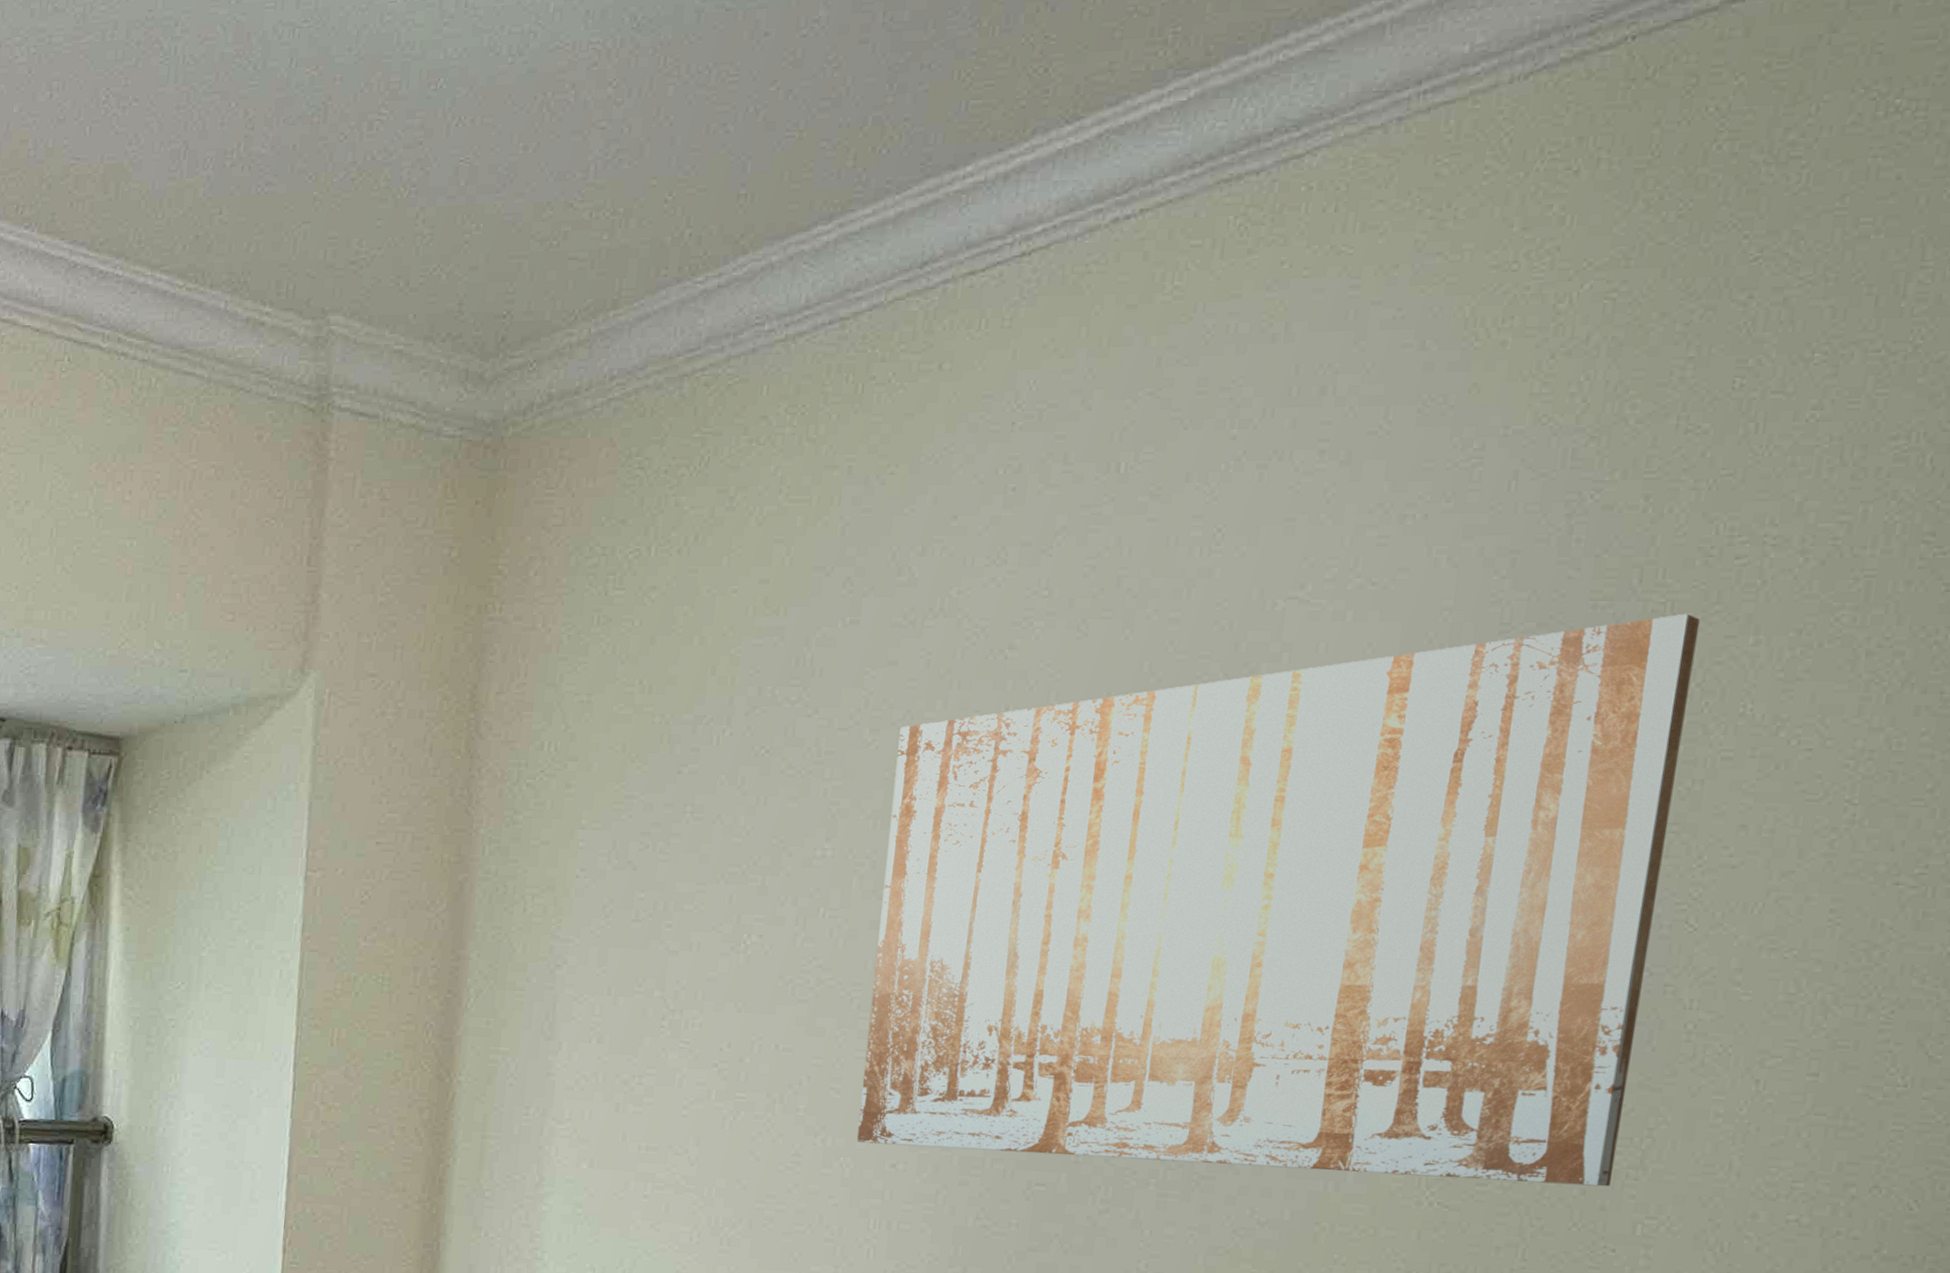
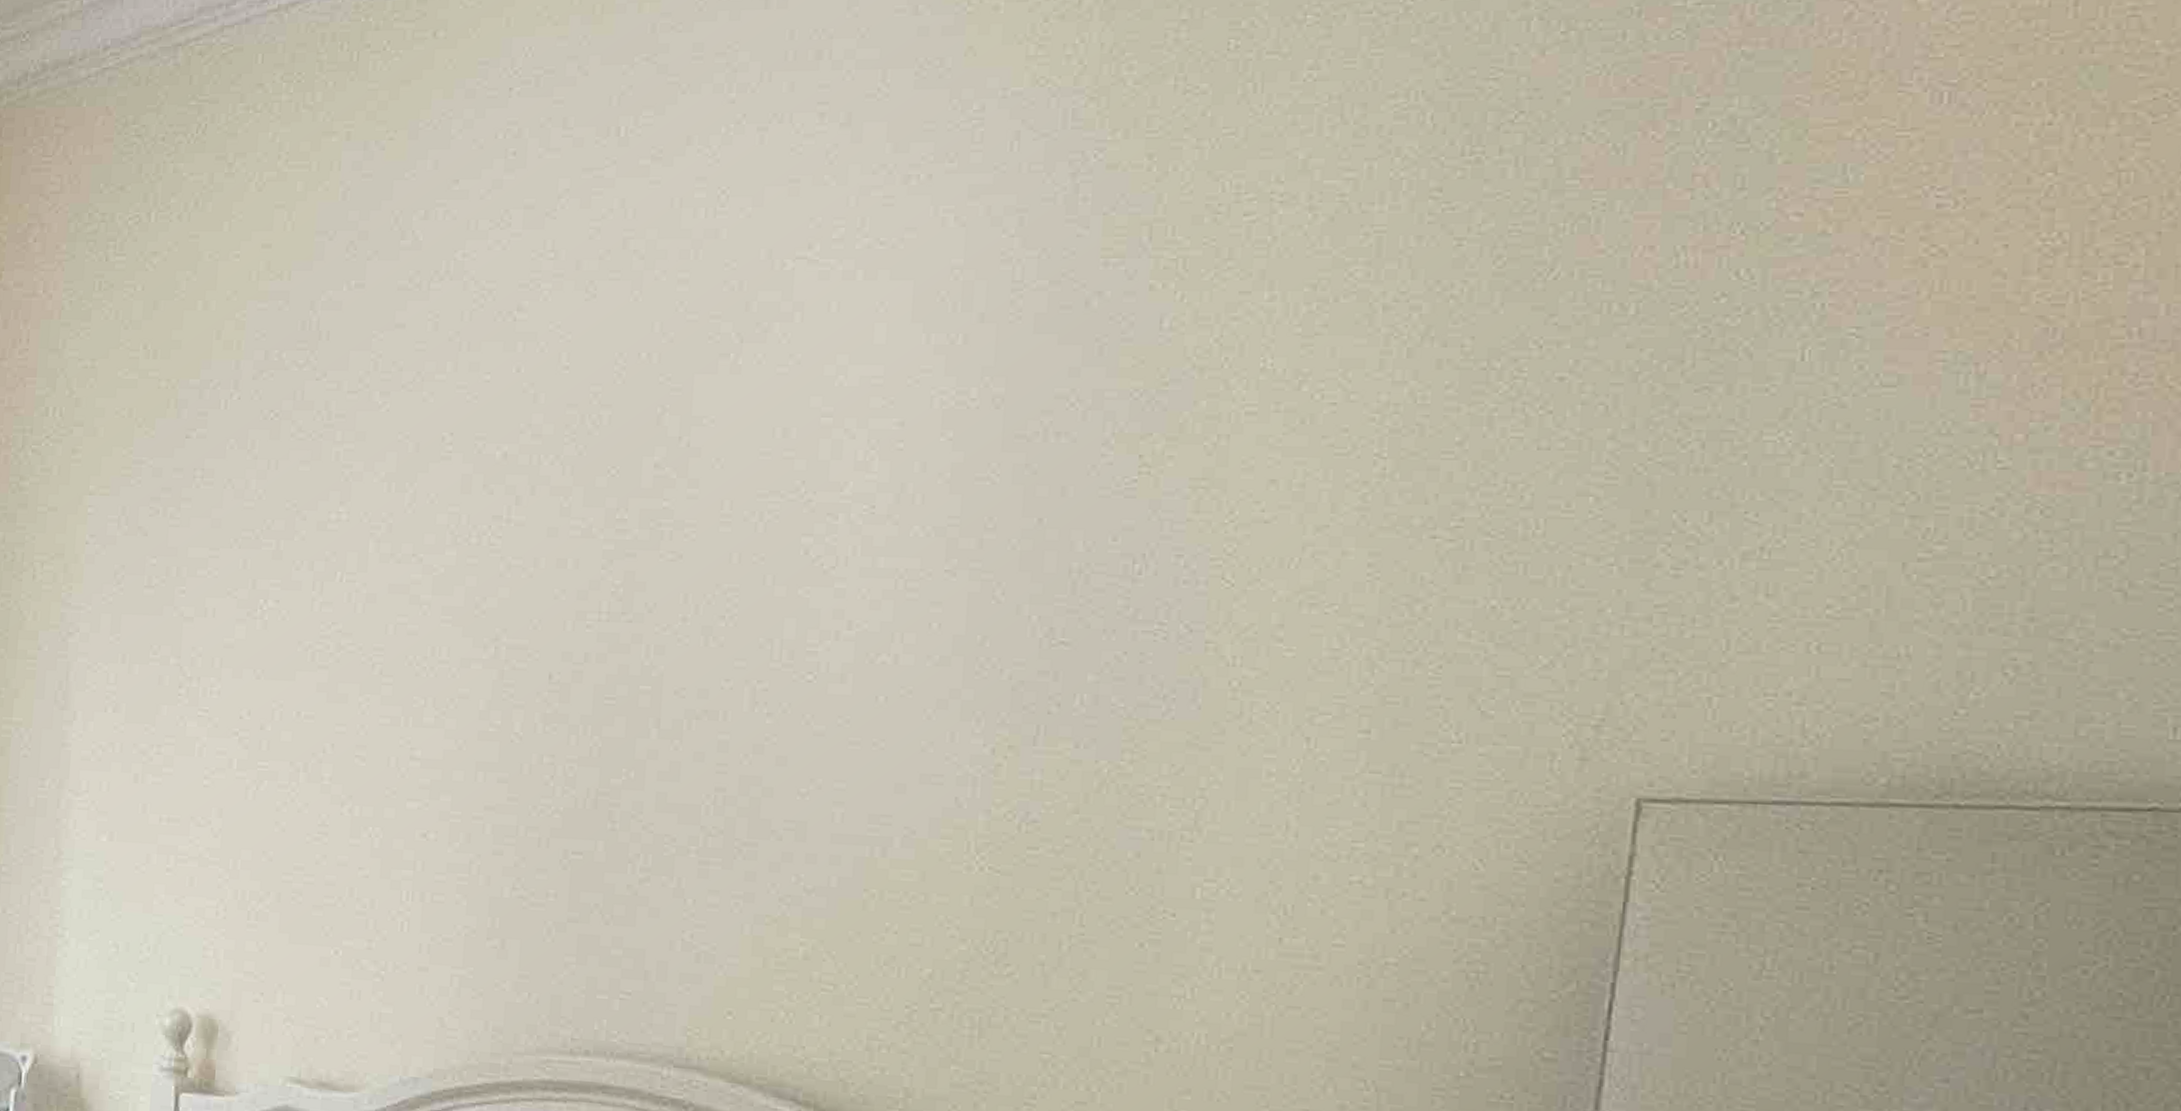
wall art: present [857,613,1701,1187] -> none [385,269,1214,849]

